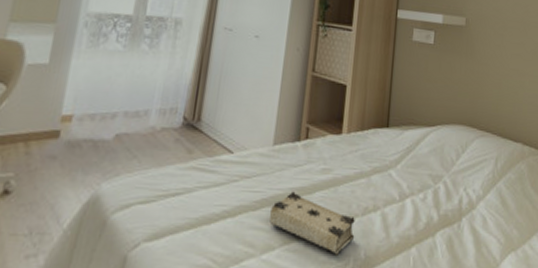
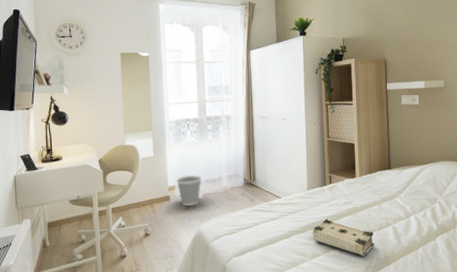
wastebasket: none [76,101,119,151] -> present [176,175,202,206]

